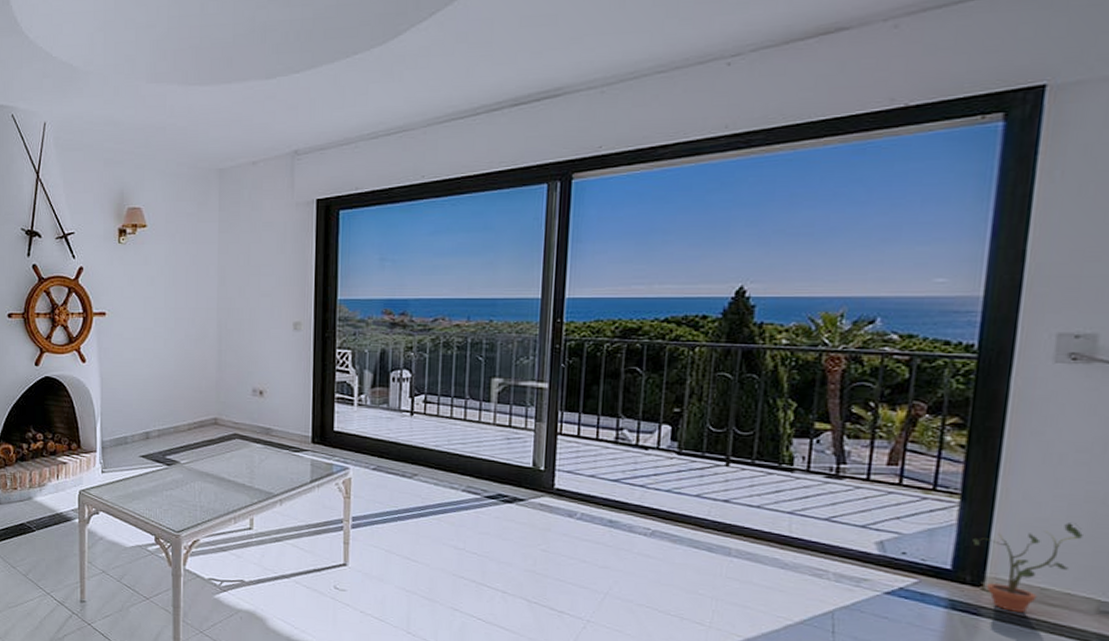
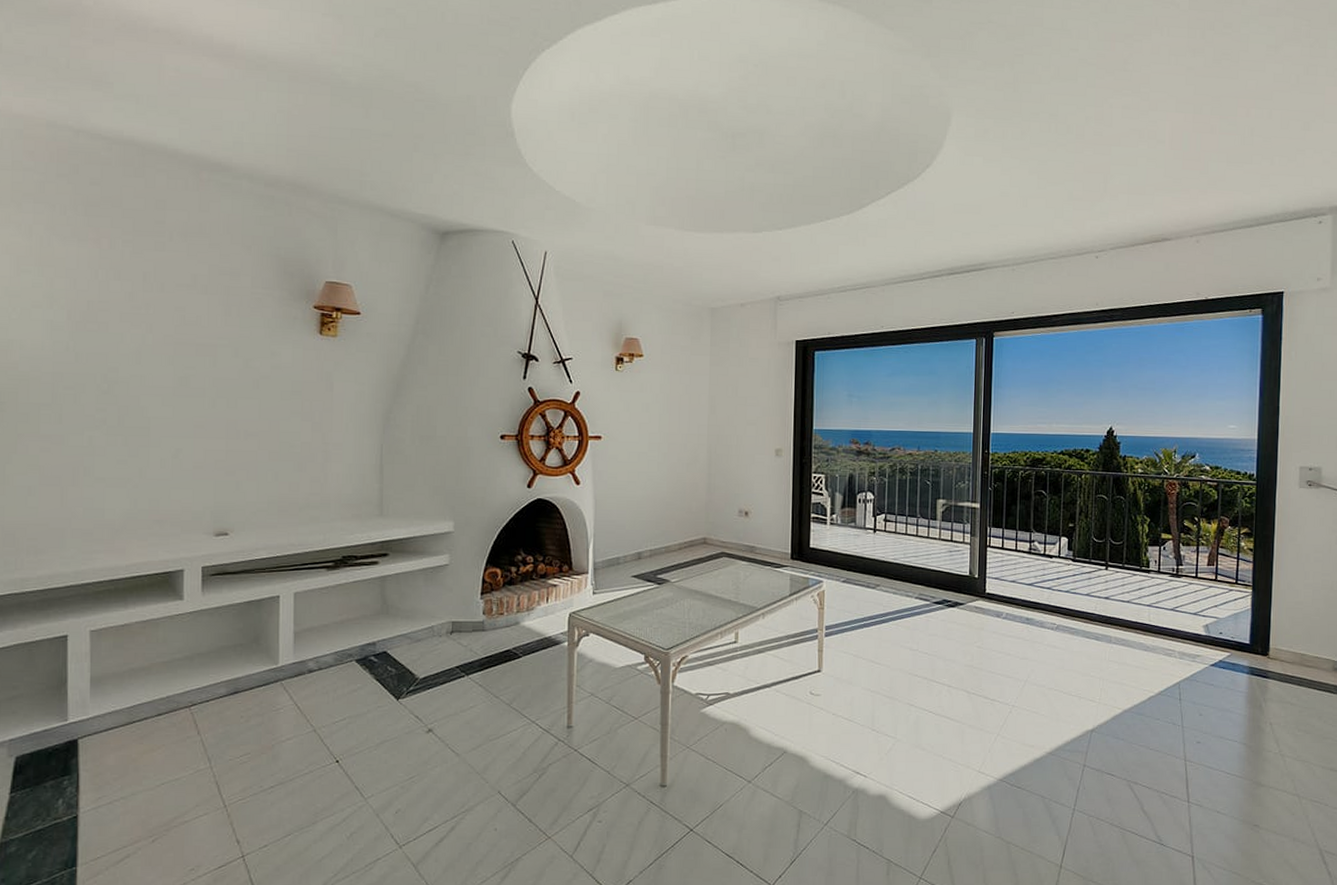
potted plant: present [972,523,1083,612] -> none [1261,604,1322,673]

